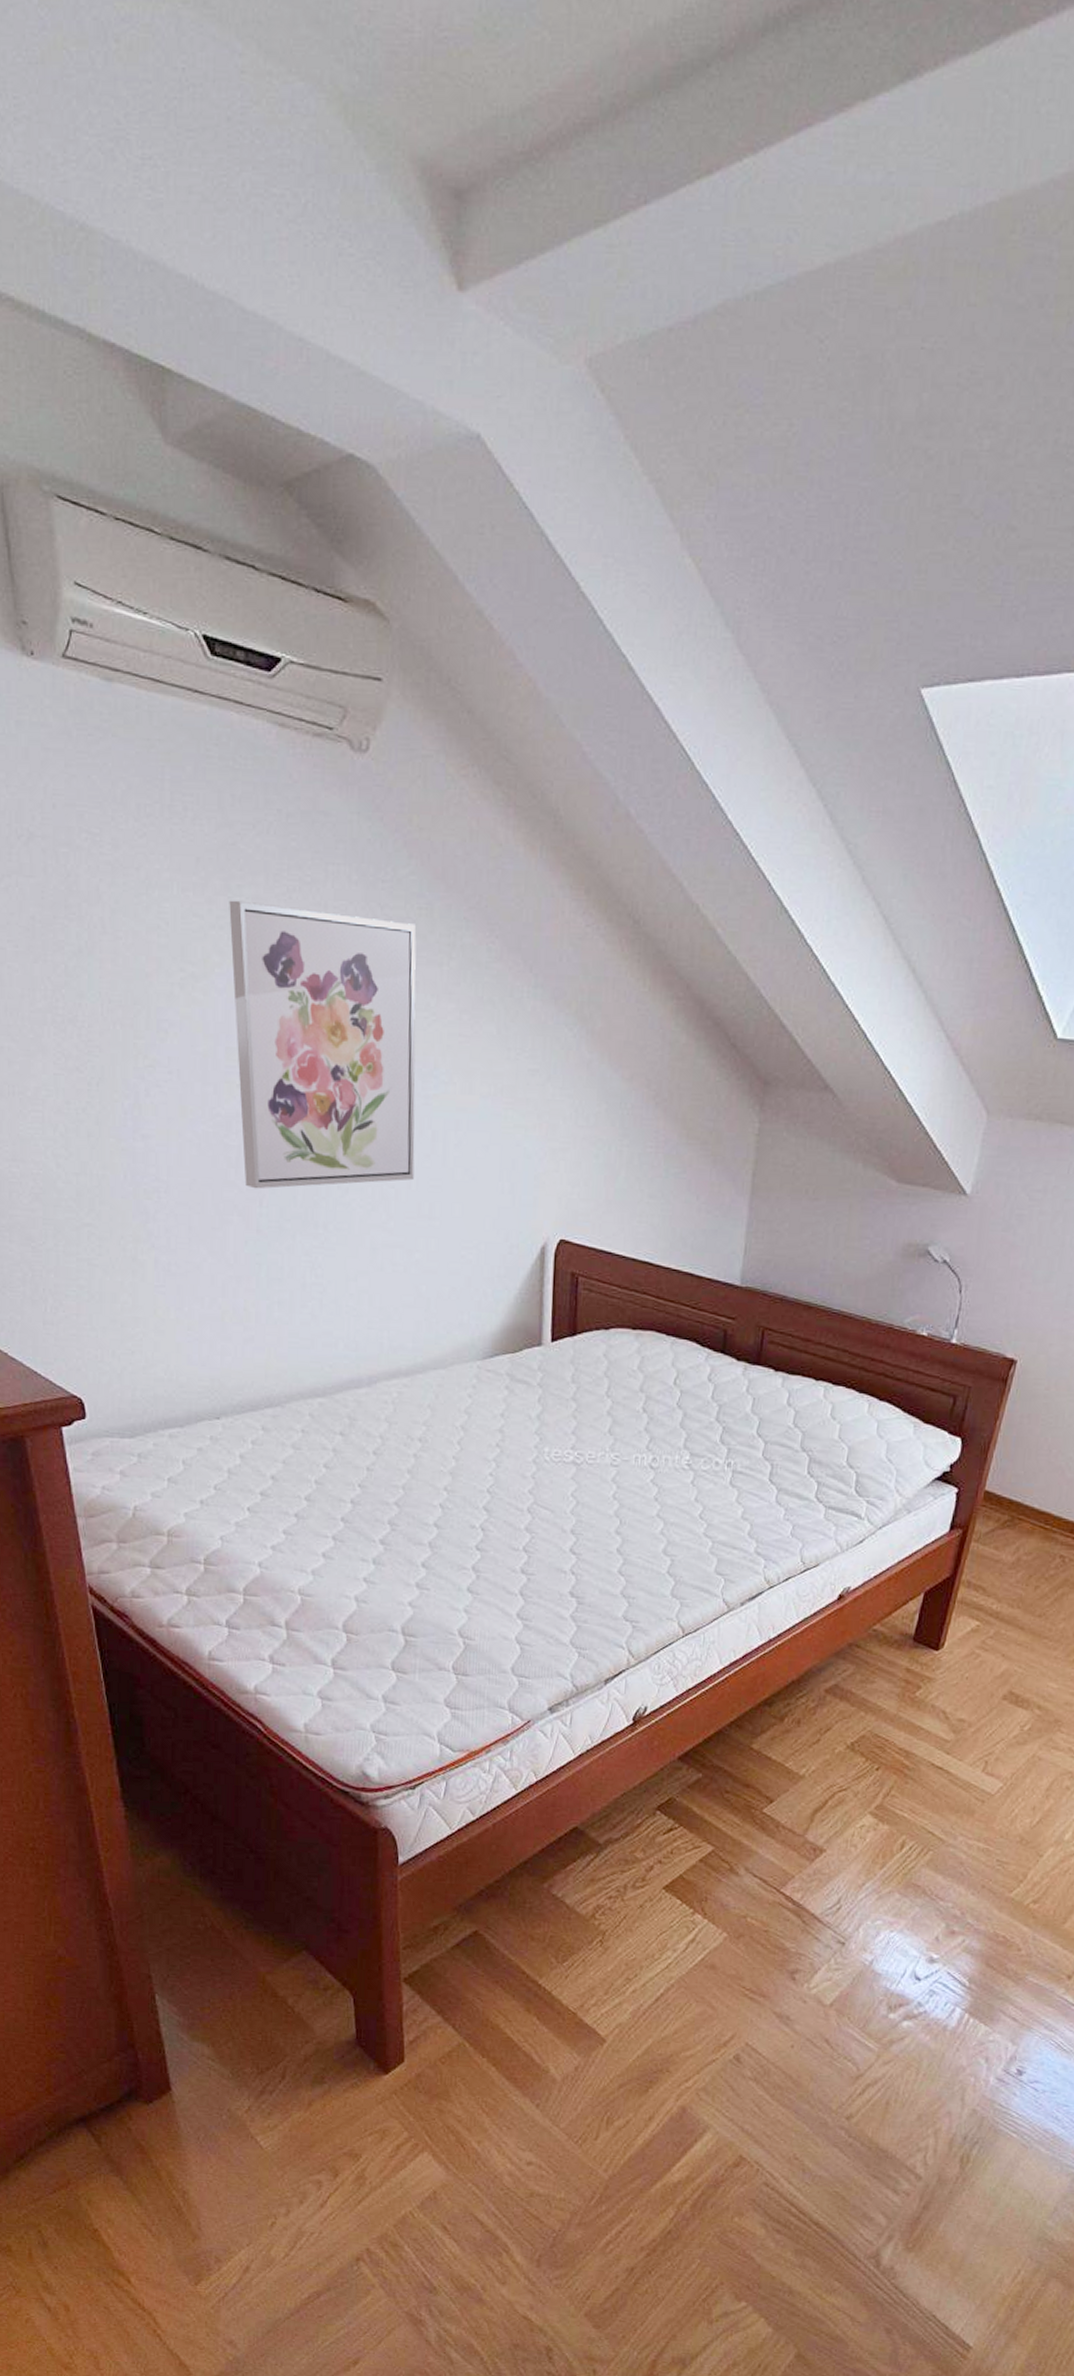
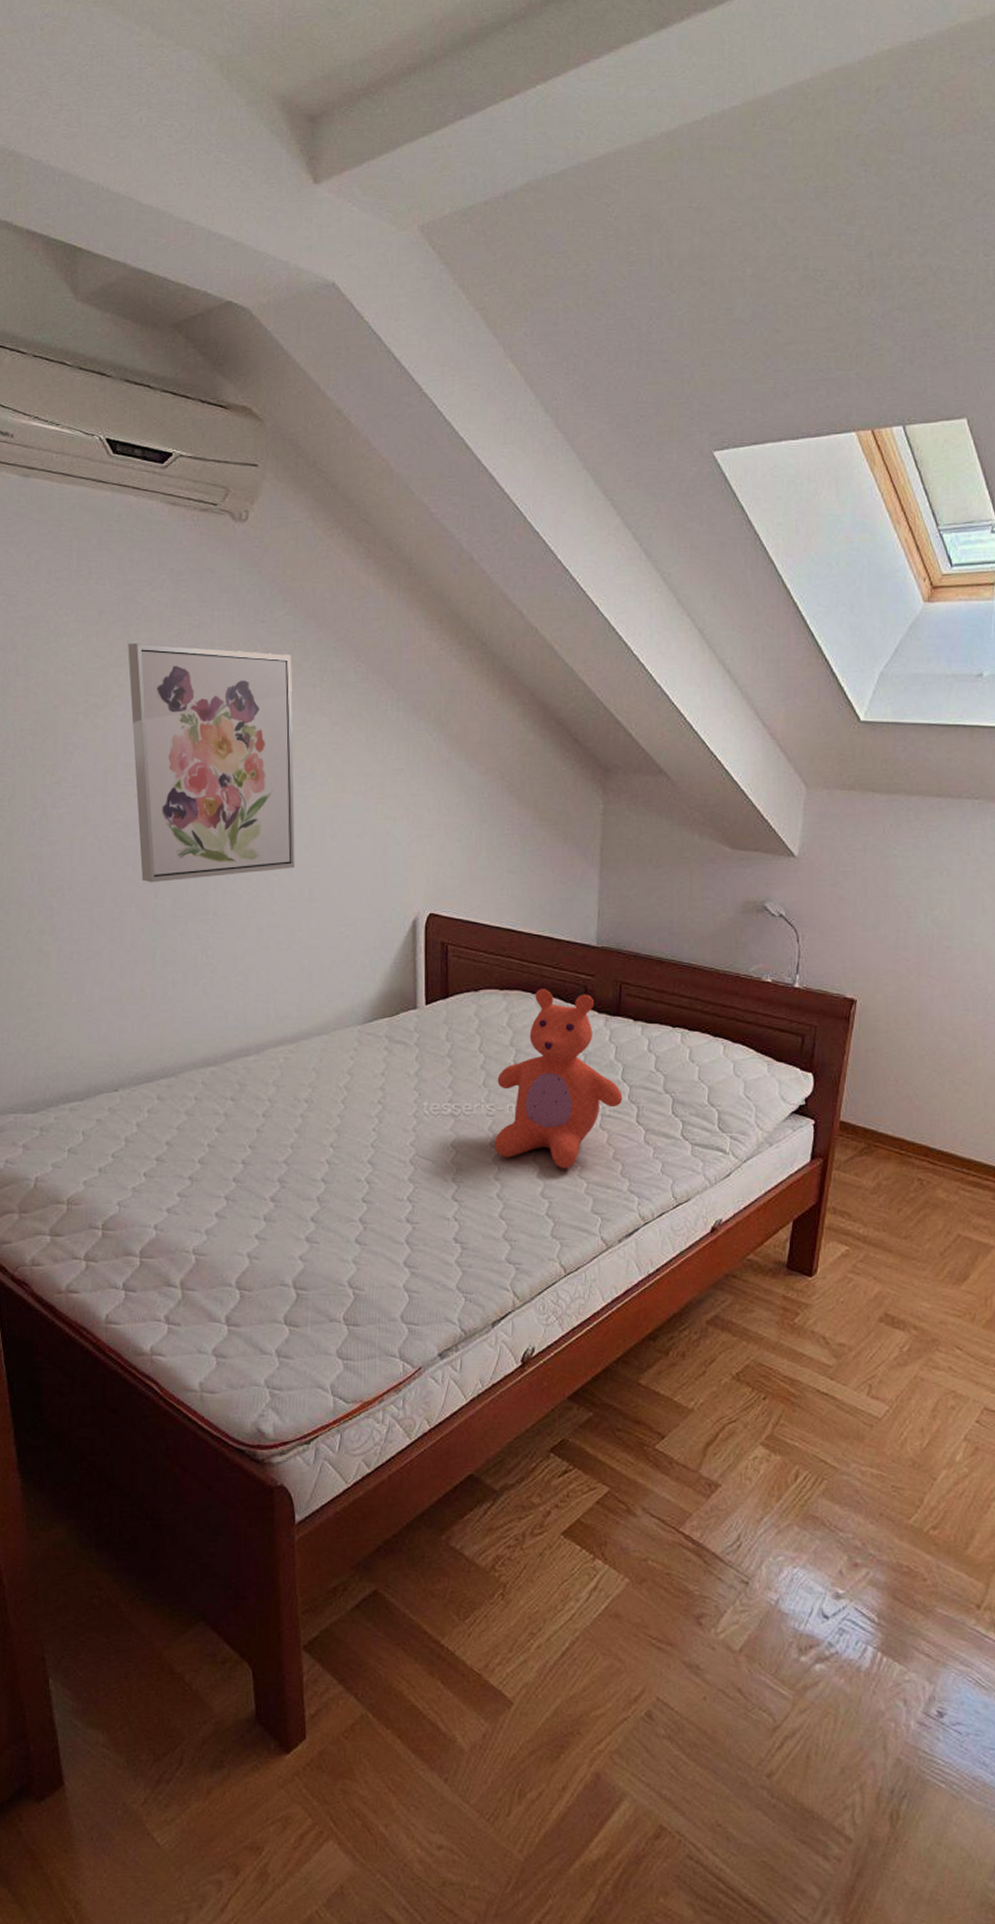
teddy bear: none [617,1330,757,1526] -> present [494,989,623,1169]

